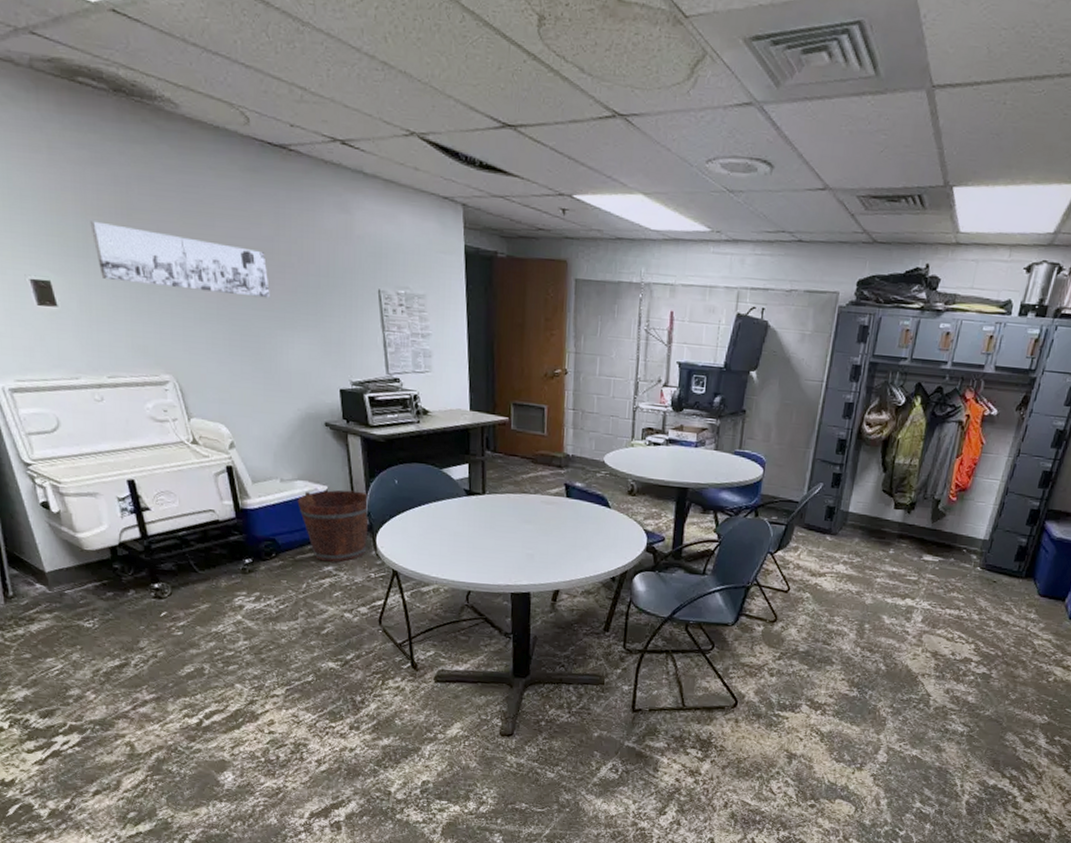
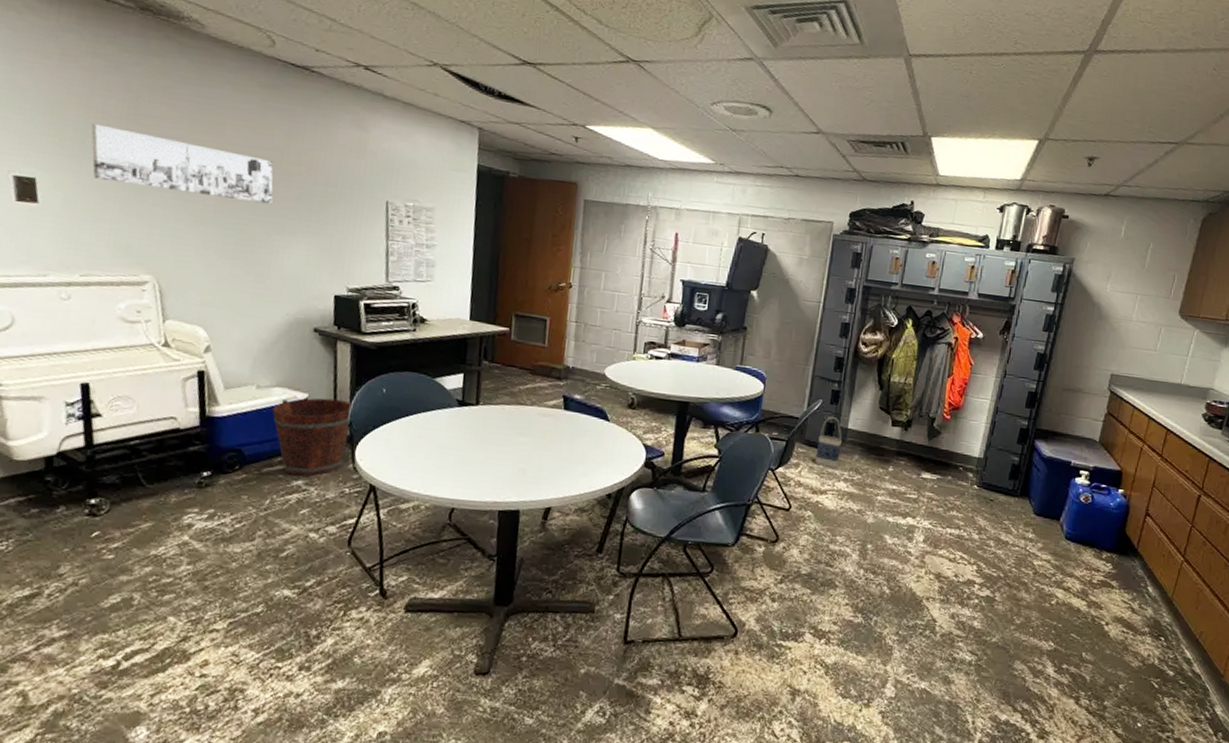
bag: none [814,500,842,552] -> present [815,417,842,469]

